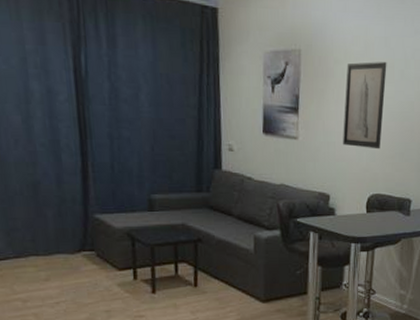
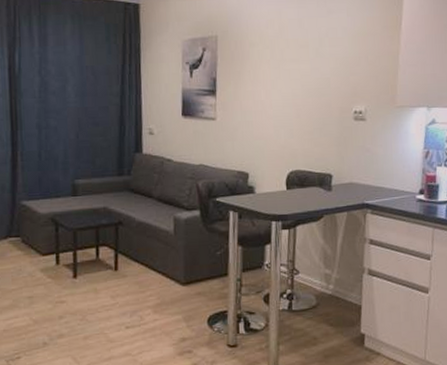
wall art: present [343,62,387,150] -> none [260,42,302,126]

